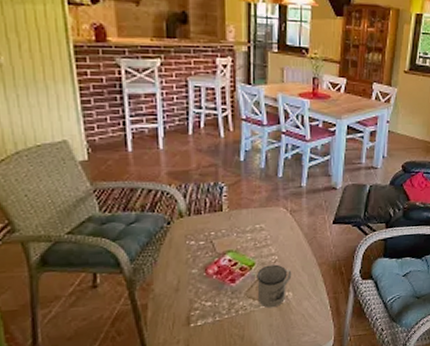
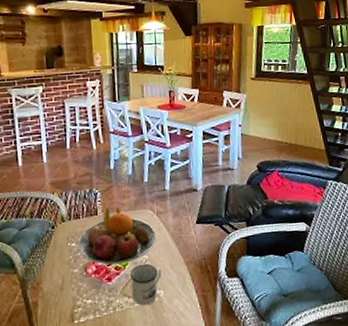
fruit bowl: none [198,204,289,265] -> present [78,208,157,265]

